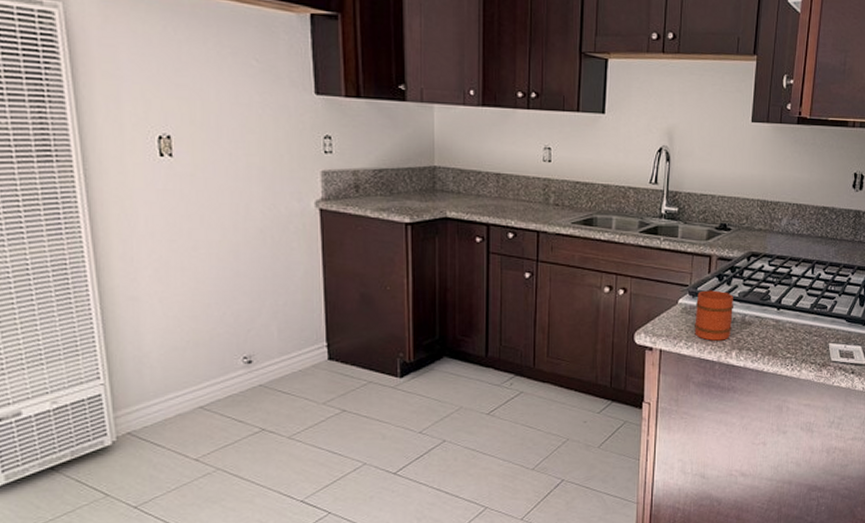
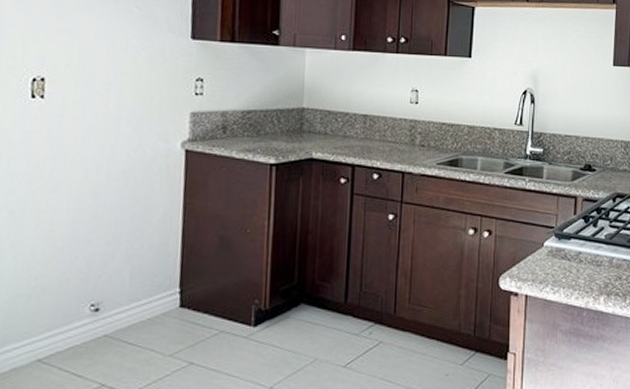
mug: present [695,290,734,341] -> none [561,232,601,286]

